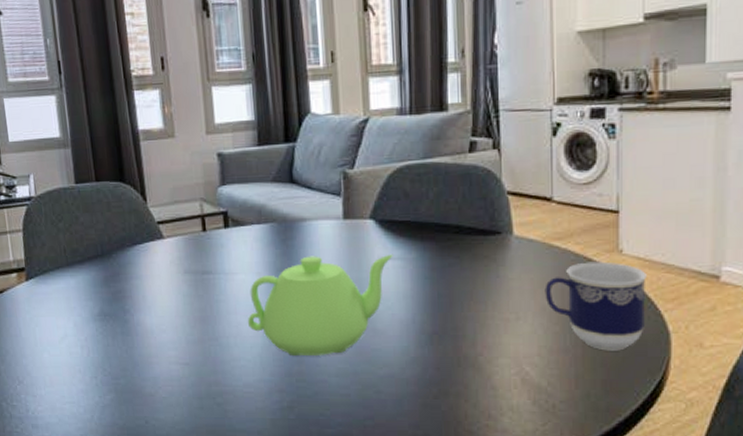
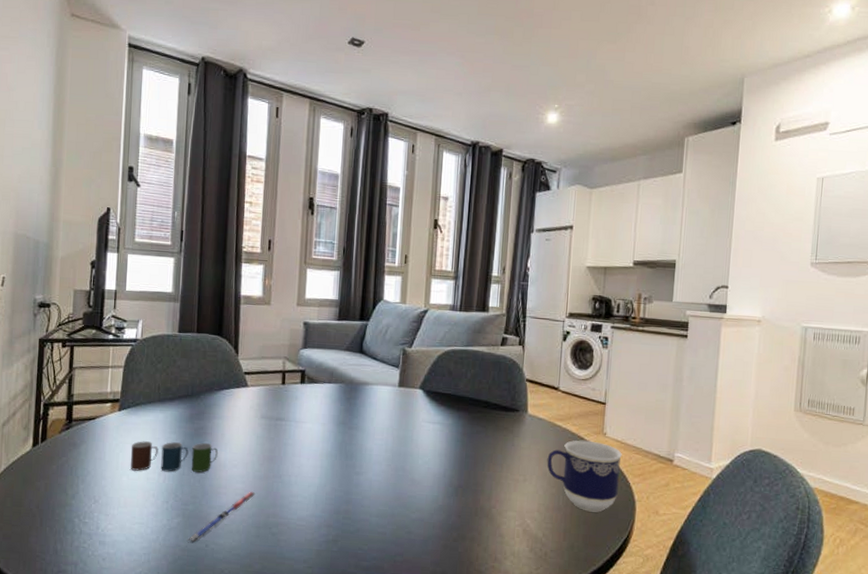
cup: none [46,308,143,346] -> present [131,441,219,473]
pen: none [124,358,192,418] -> present [187,491,256,542]
teapot: present [247,254,393,355] -> none [308,414,434,498]

